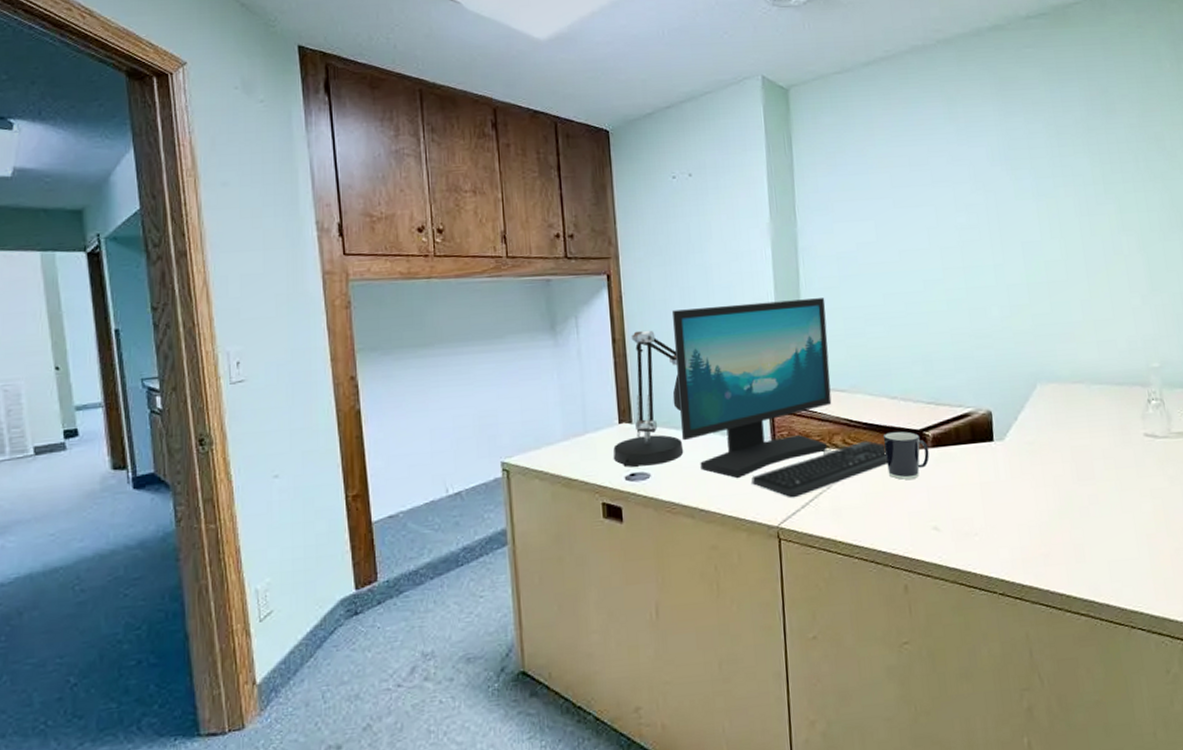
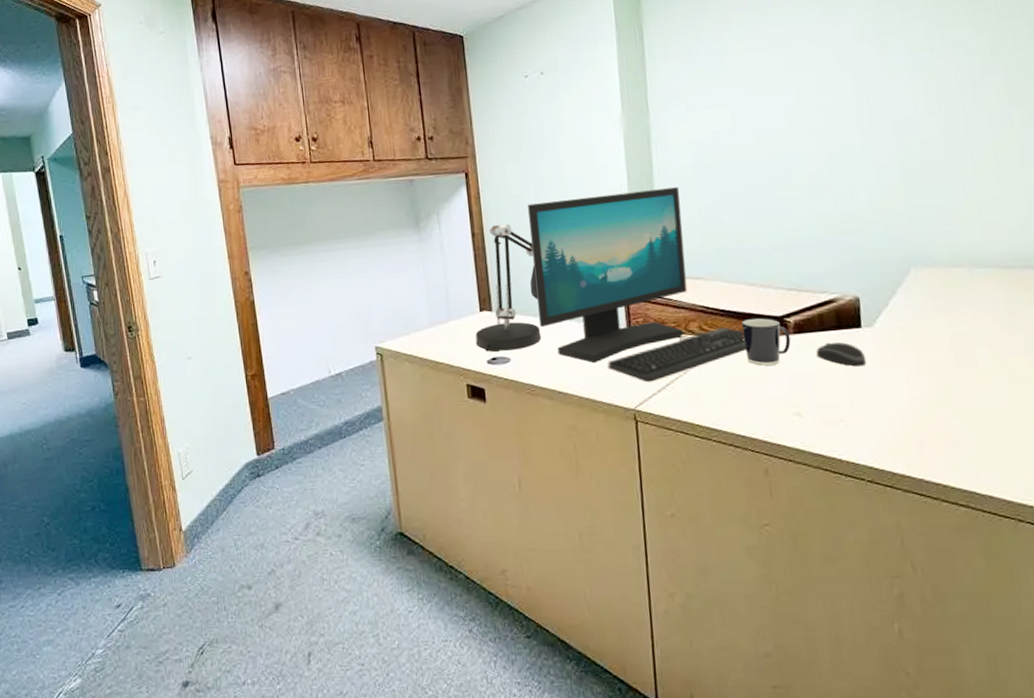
computer mouse: none [953,455,998,479] -> present [816,342,867,366]

